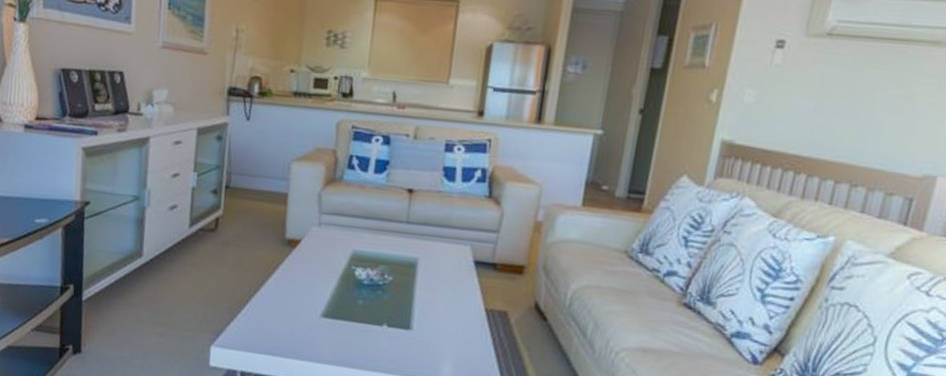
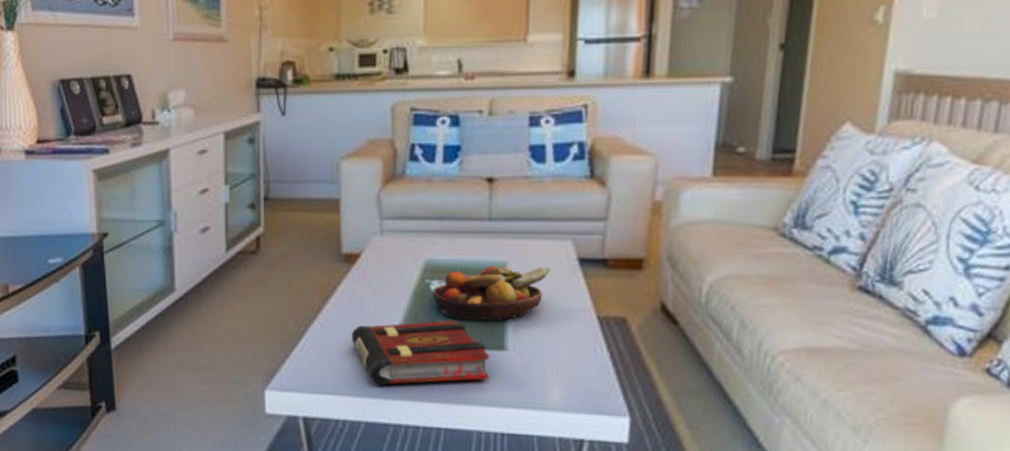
book: none [287,299,397,353] -> present [352,319,489,386]
fruit bowl: none [355,260,452,306] -> present [432,265,551,321]

